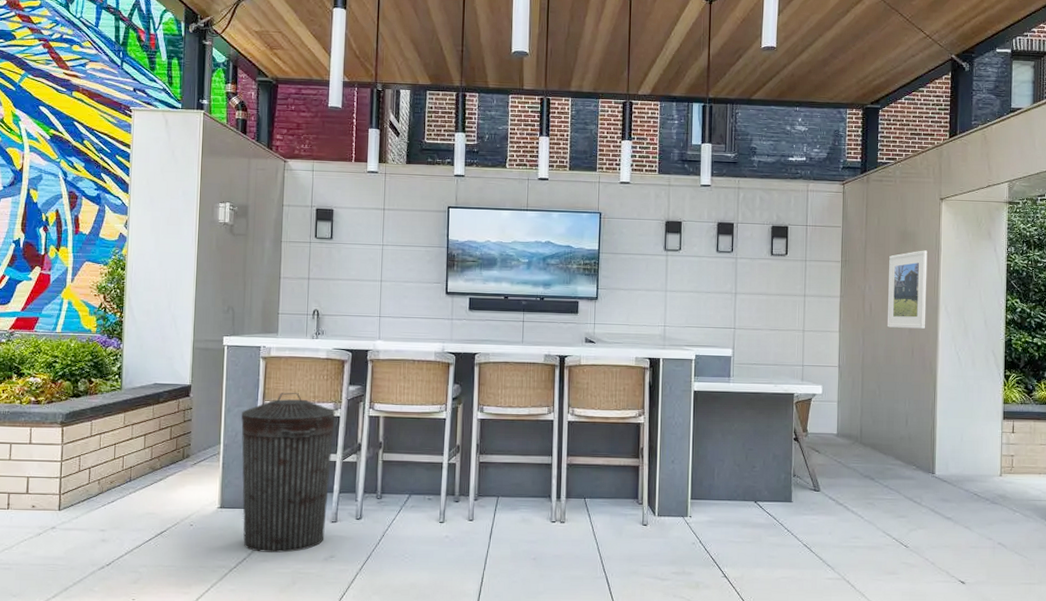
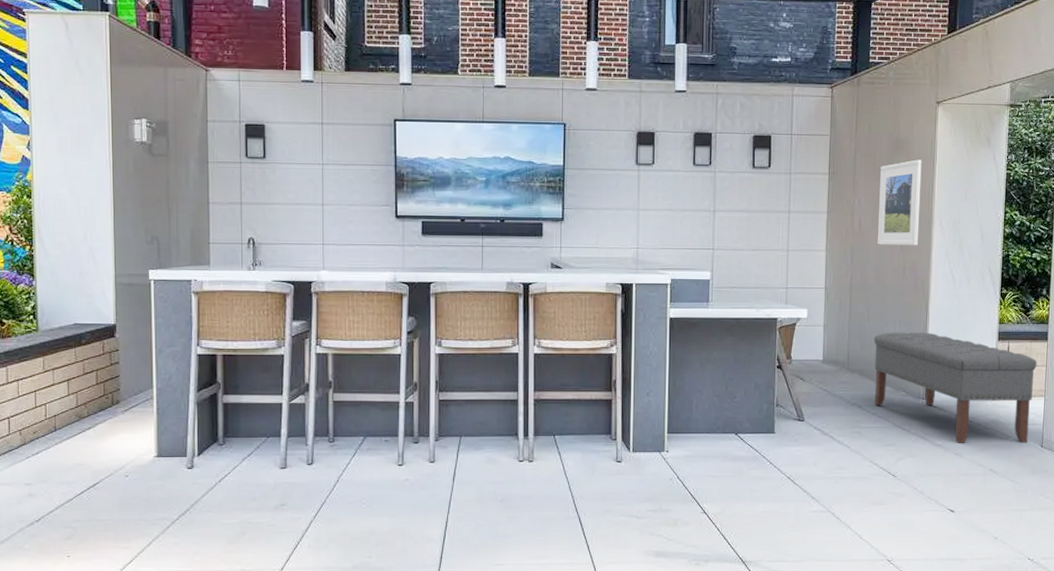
trash can: present [241,392,335,553] -> none [175,329,279,502]
bench: none [884,409,1041,518] -> present [873,332,1037,443]

